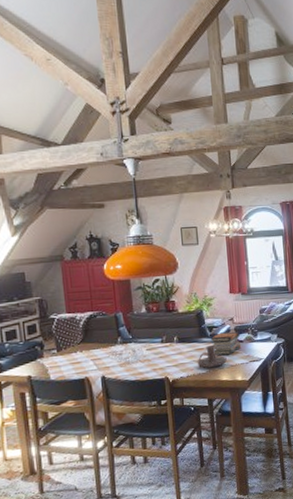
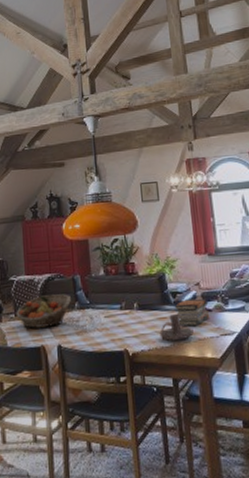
fruit basket: none [58,330,114,363] -> present [16,294,71,329]

